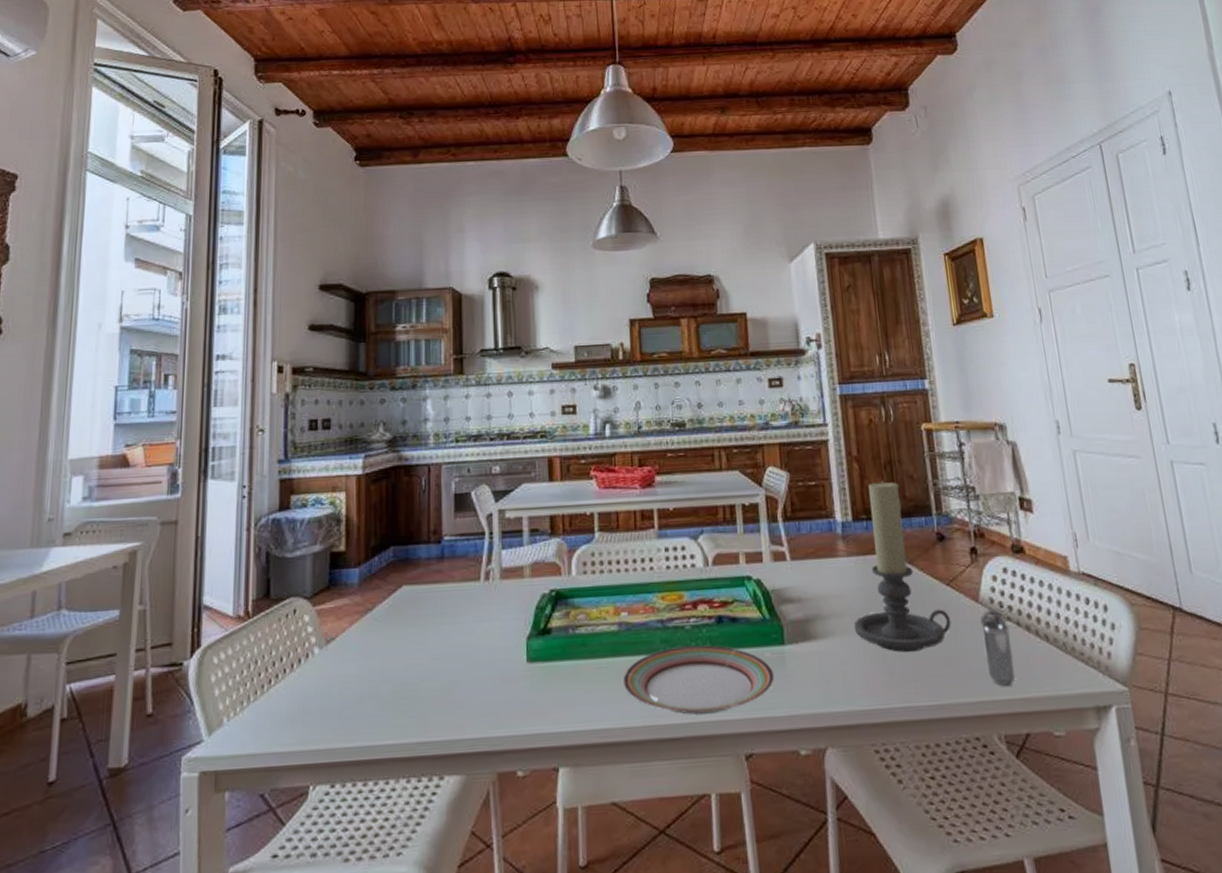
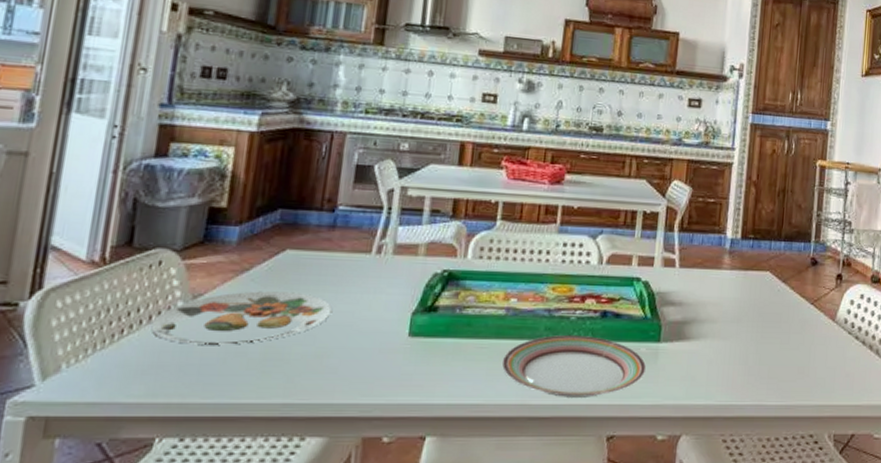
plate: none [294,627,451,689] -> present [151,291,332,345]
candle holder: present [853,480,951,652] -> none [724,205,809,358]
shaker: present [980,608,1016,686] -> none [831,328,856,393]

